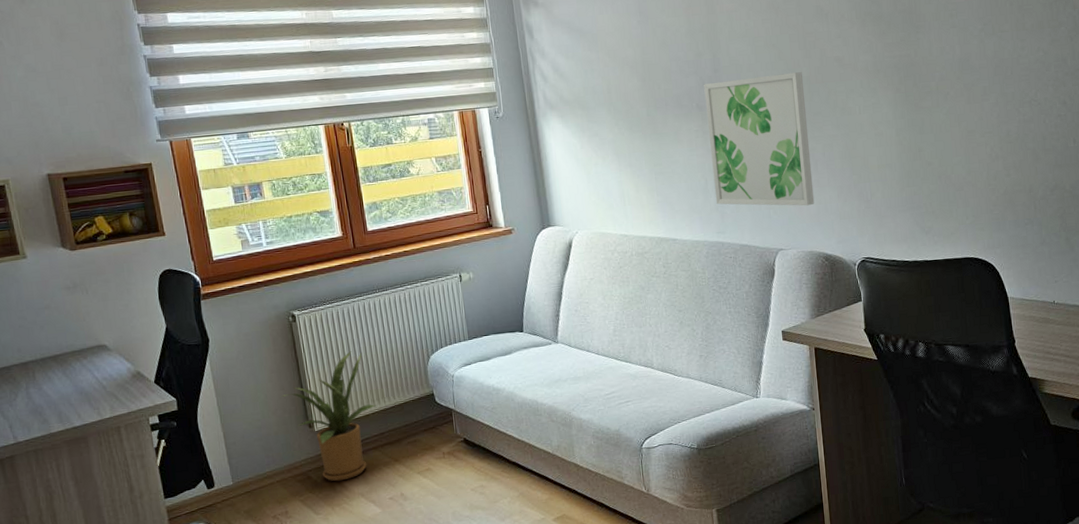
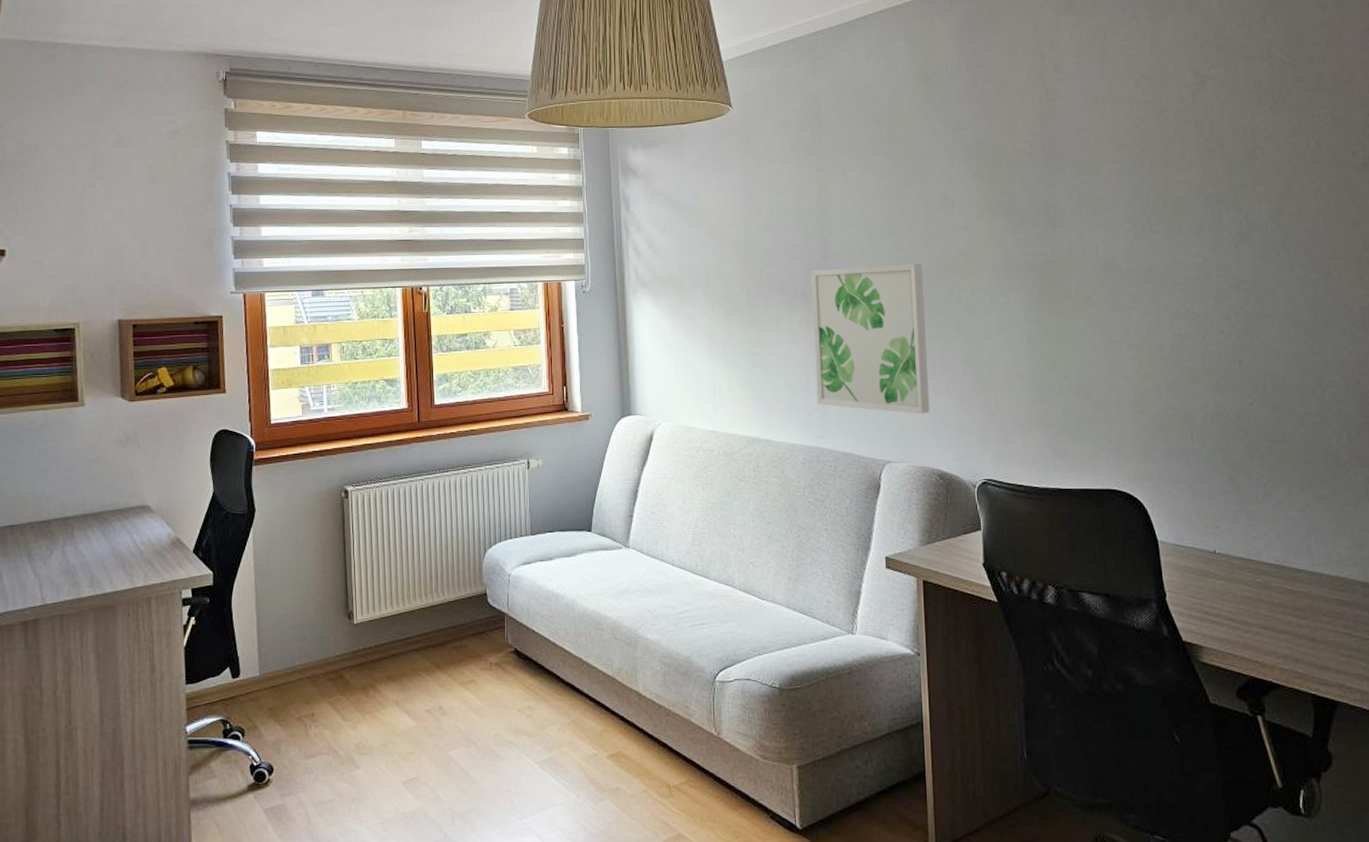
house plant: present [281,351,377,482] -> none [322,536,424,684]

